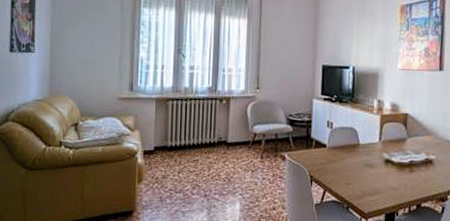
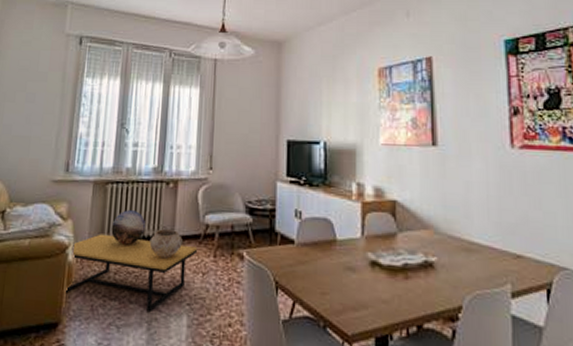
coffee table: none [138,141,248,201] -> present [66,234,198,313]
decorative globe: none [174,122,204,150] -> present [111,210,146,245]
ceramic pot: none [207,137,235,160] -> present [149,229,183,259]

